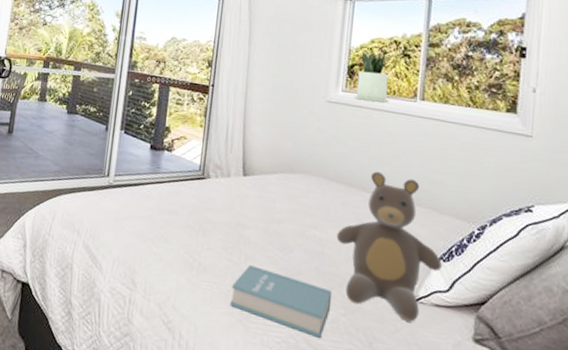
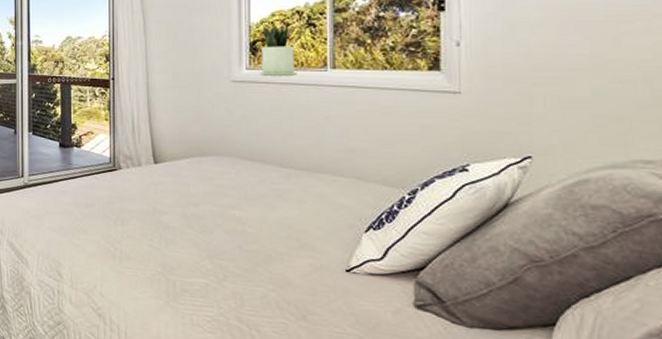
book: present [230,265,333,338] -> none [156,249,259,314]
teddy bear: present [336,171,442,322] -> none [256,146,372,293]

